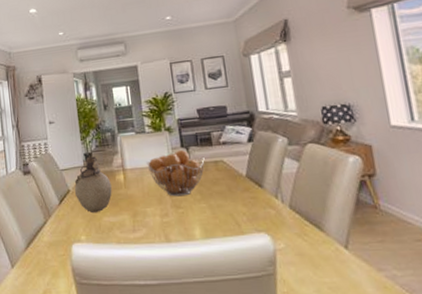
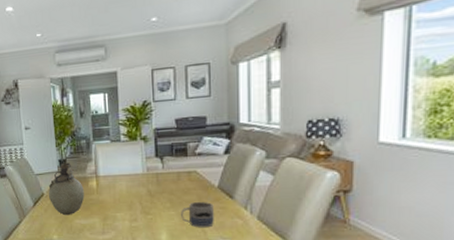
fruit basket: present [146,150,205,197] -> none [120,160,178,204]
mug: none [212,191,247,221] -> present [181,201,214,228]

